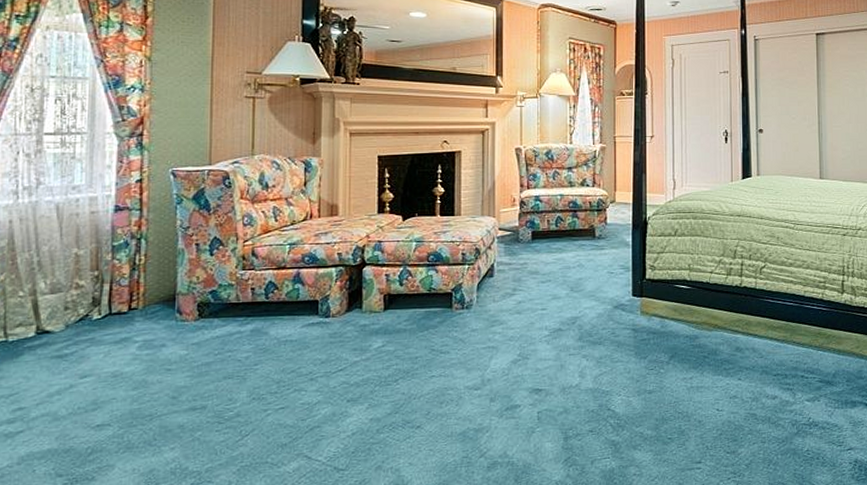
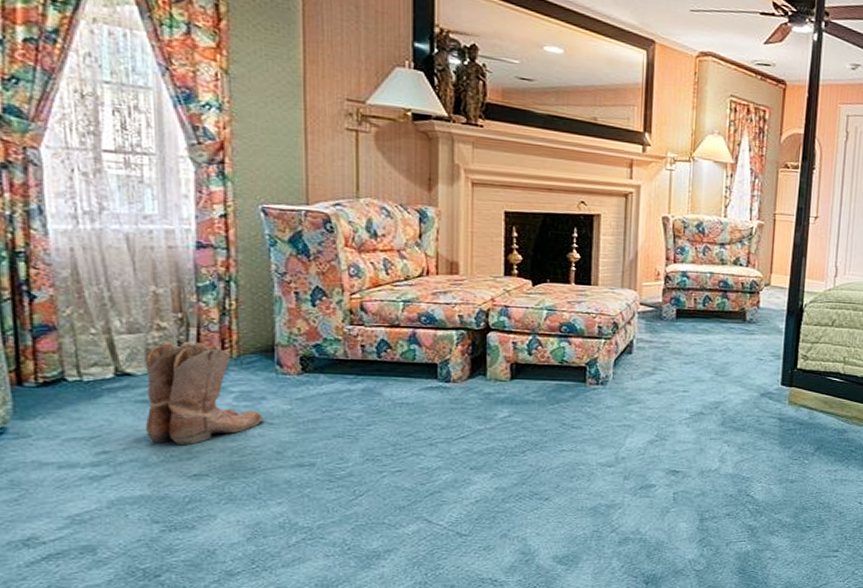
boots: none [59,297,163,397] -> present [145,341,265,446]

